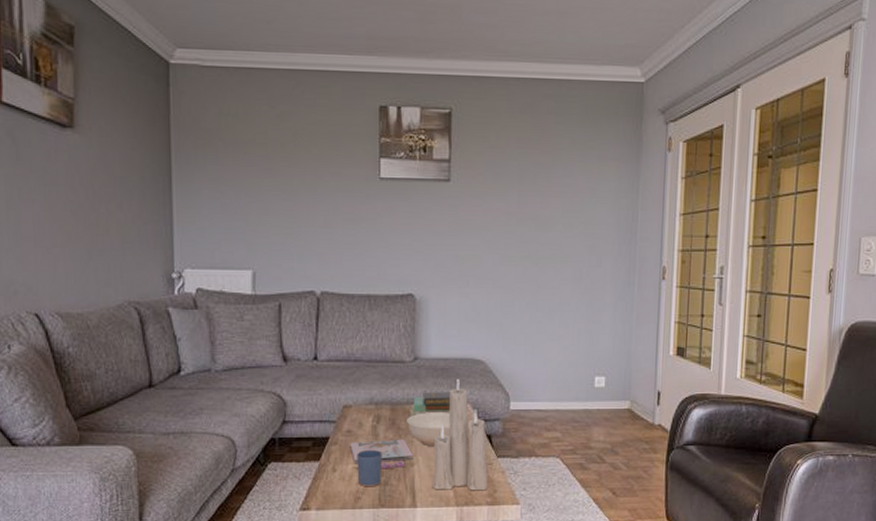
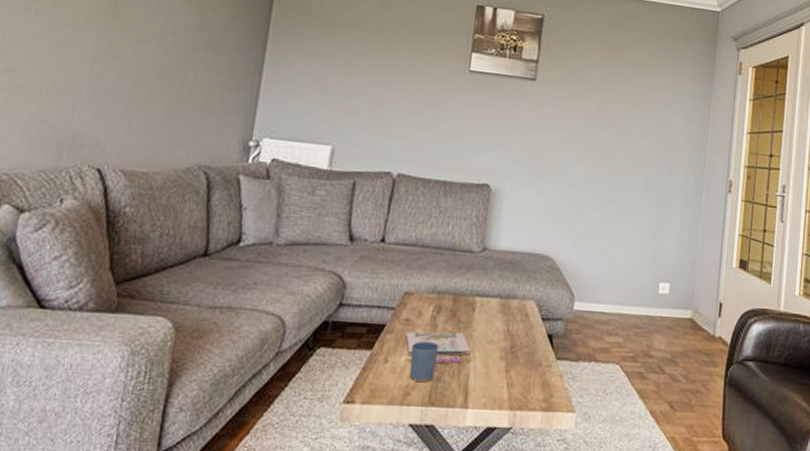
bowl: present [407,412,451,447] -> none [468,306,514,343]
books: present [410,392,468,417] -> none [472,284,532,310]
candle: present [432,379,488,491] -> none [486,274,548,395]

